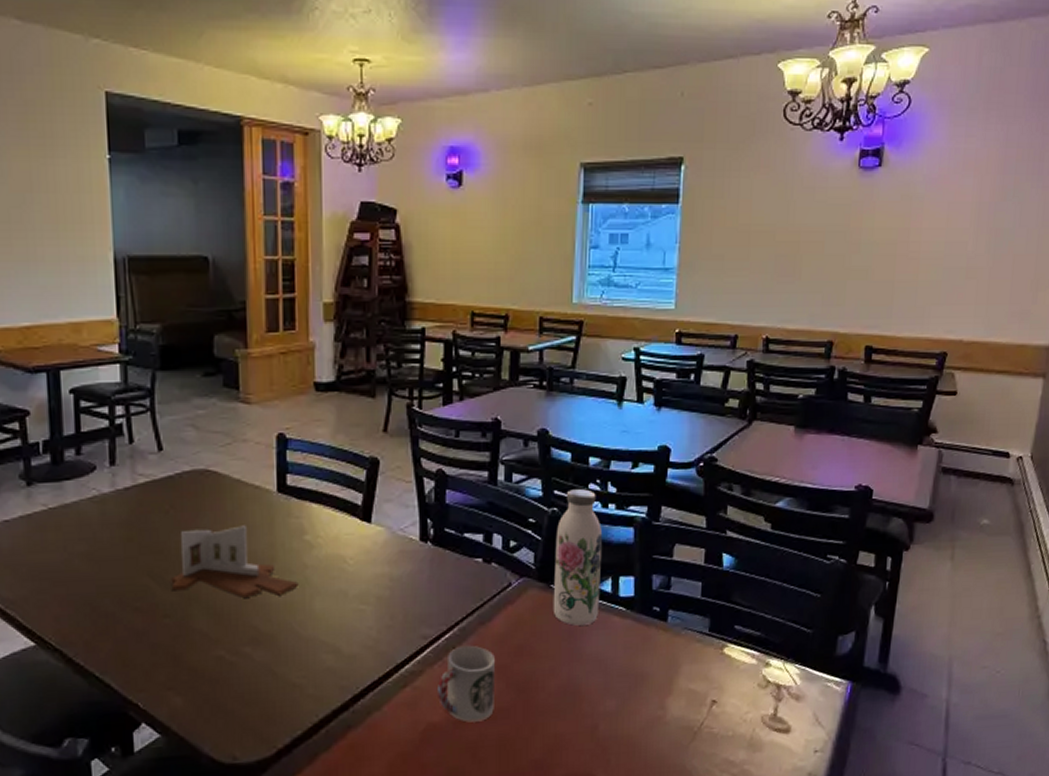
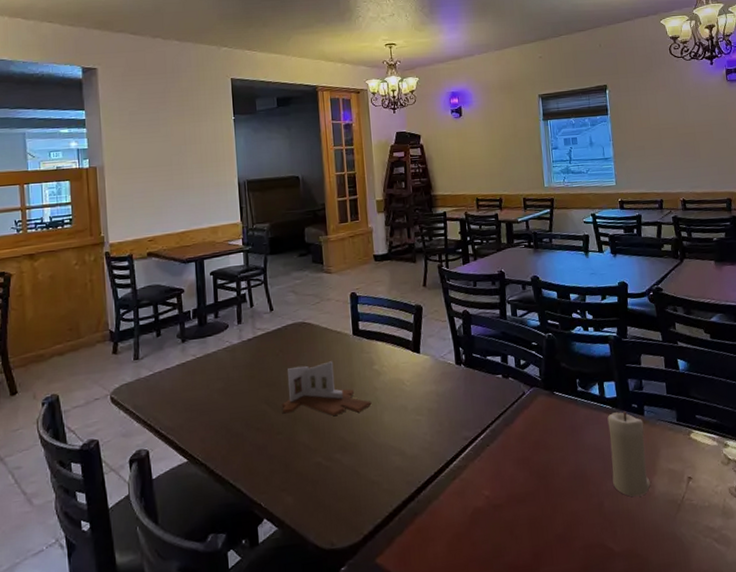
cup: present [436,645,495,722] -> none [478,442,523,506]
water bottle: present [553,489,603,626] -> none [553,317,592,423]
candle: none [614,615,665,721] -> present [607,411,651,497]

